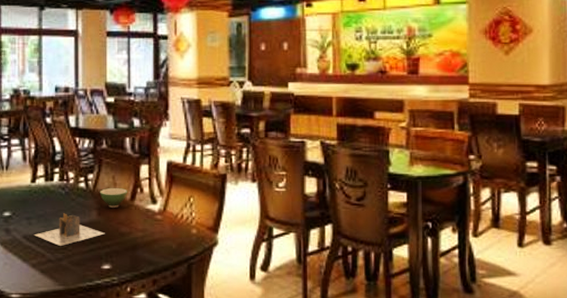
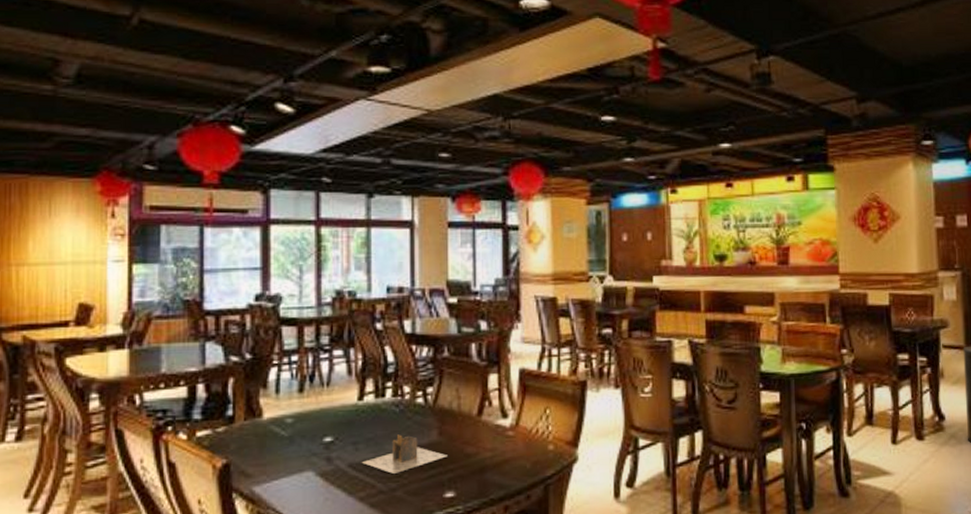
bowl: present [99,187,128,208] -> none [440,401,475,425]

